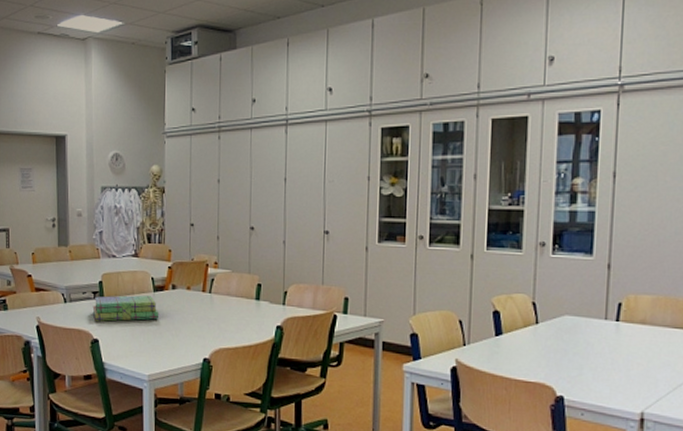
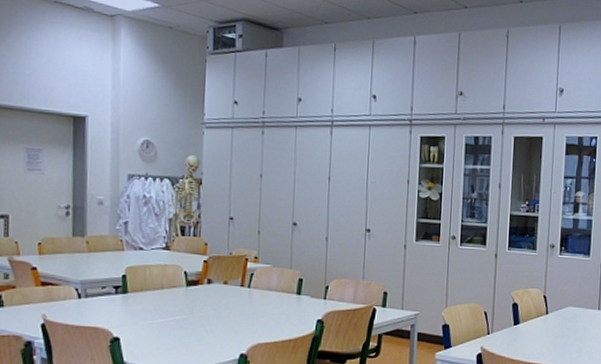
stack of books: present [92,295,158,322] -> none [113,289,191,318]

